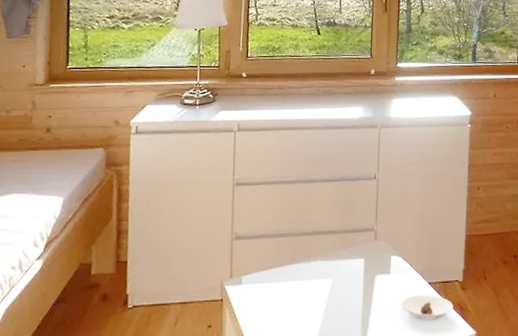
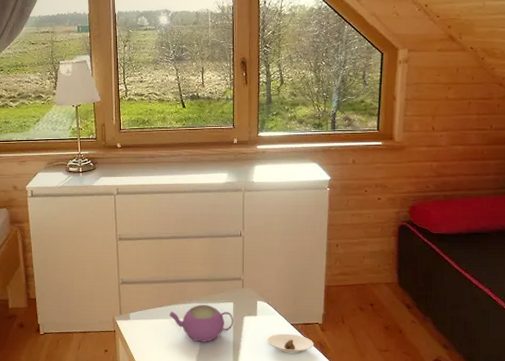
teapot: none [289,263,364,310] -> present [169,305,234,342]

